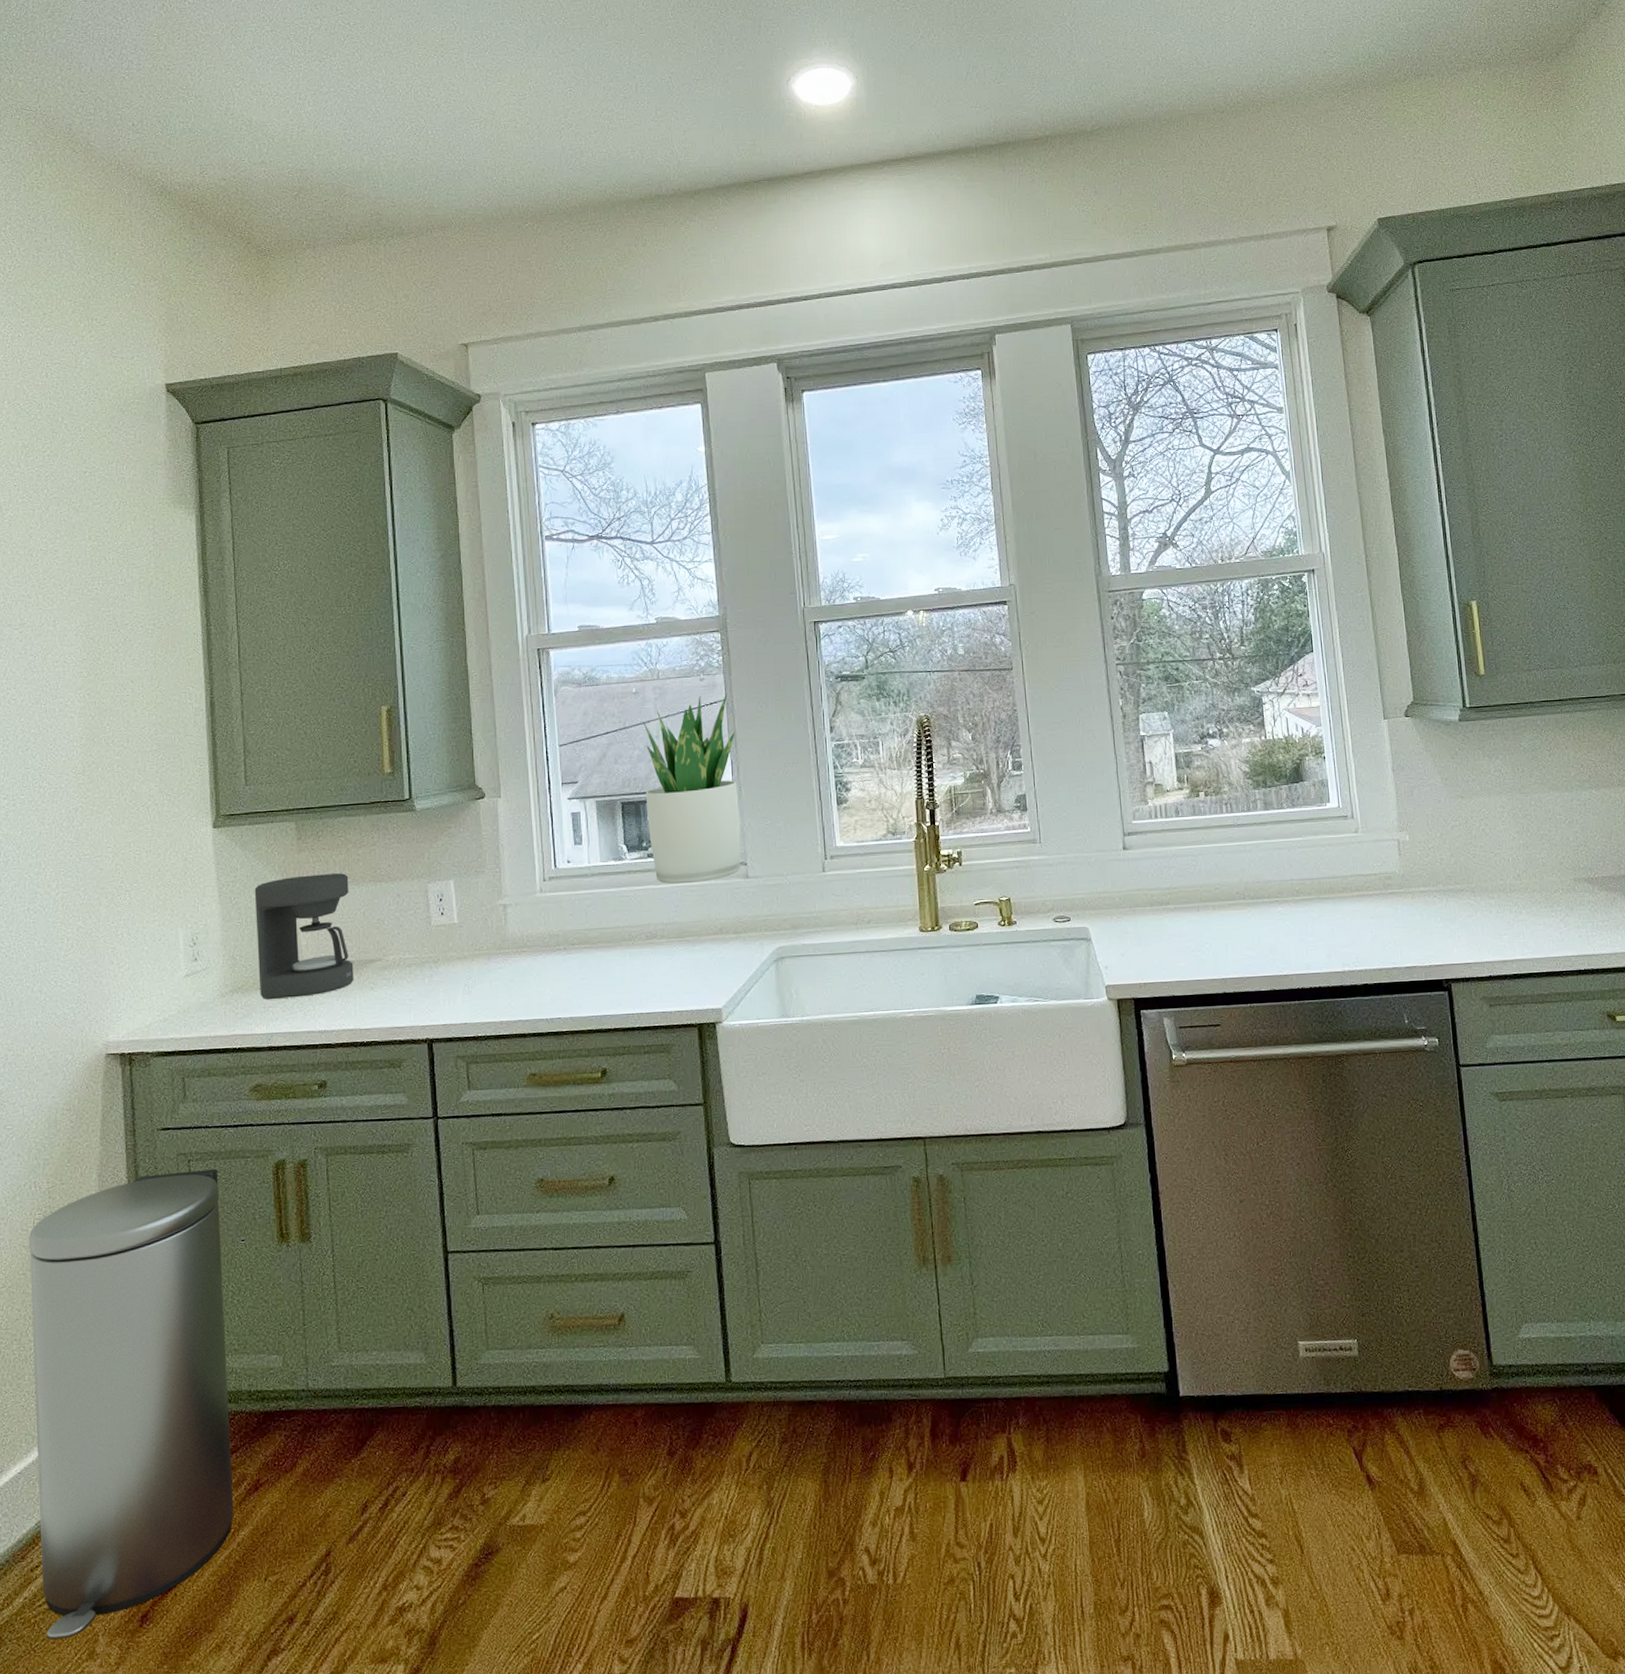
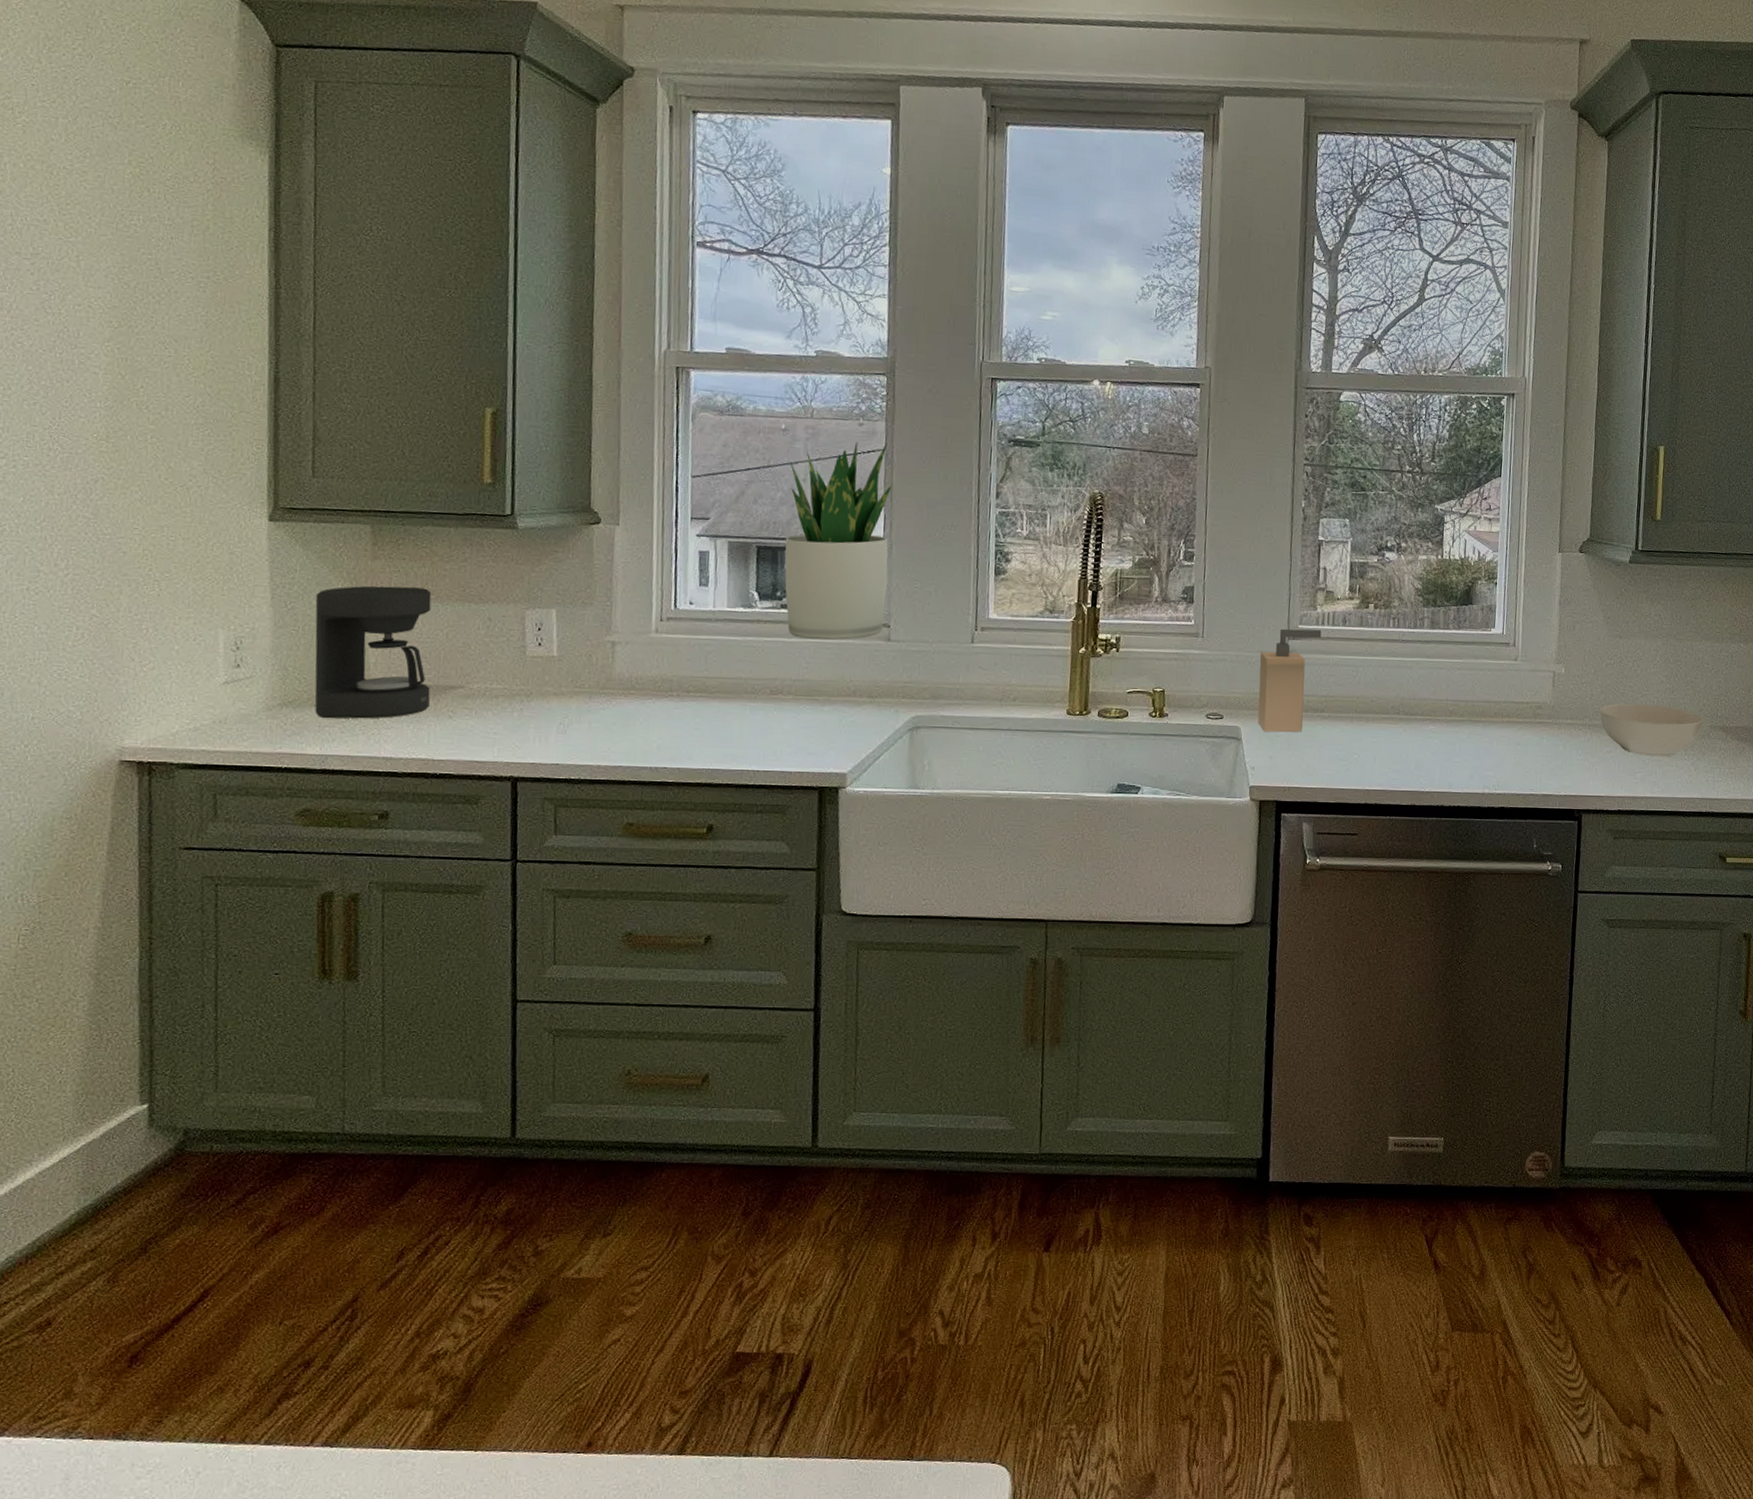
pedal bin: present [28,1169,234,1641] -> none [10,896,252,1379]
soap dispenser: none [1098,822,1157,930] -> present [1257,628,1322,733]
bowl: none [1451,863,1566,917] -> present [1599,703,1704,757]

